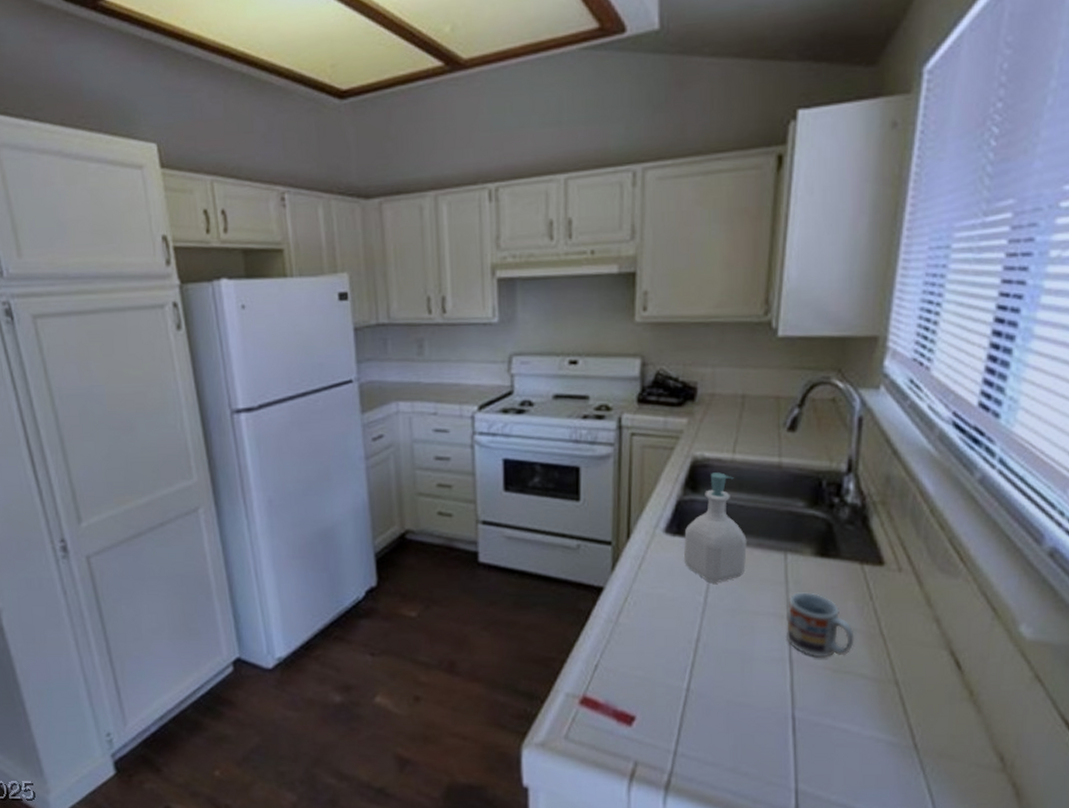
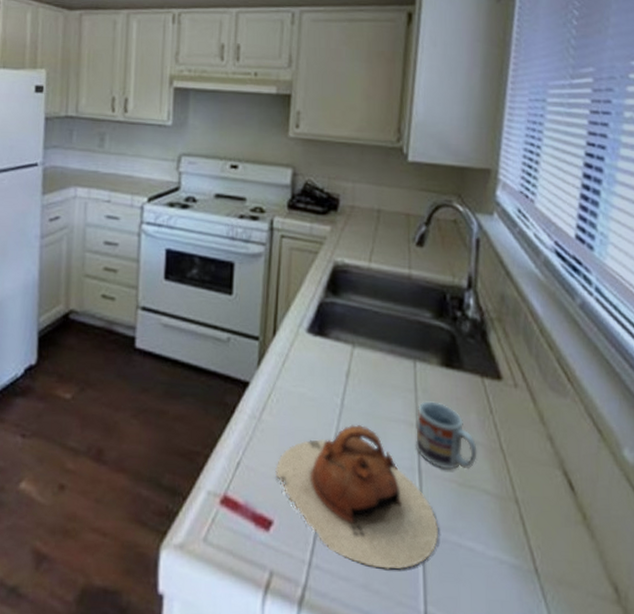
teapot: none [636,621,811,753] -> present [275,425,439,569]
soap bottle: present [683,472,747,584] -> none [323,278,381,386]

